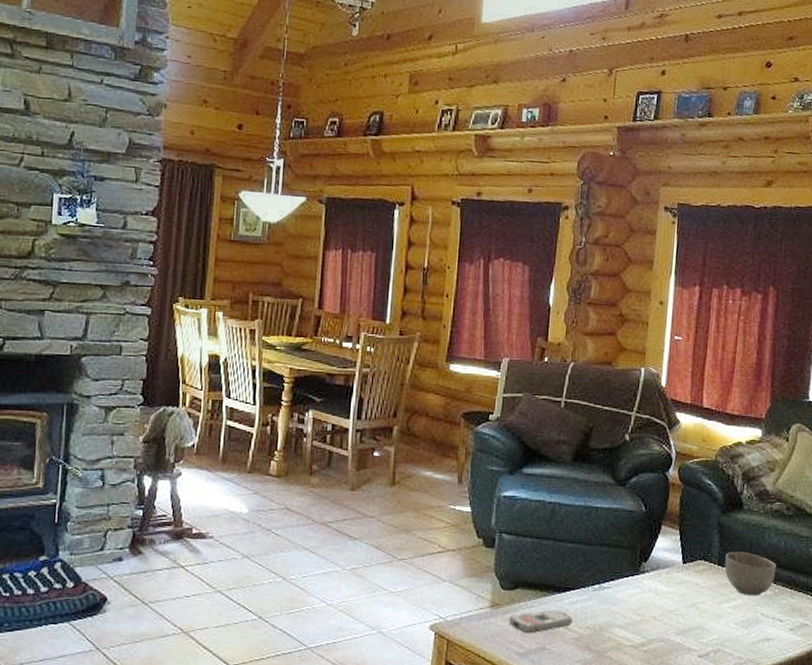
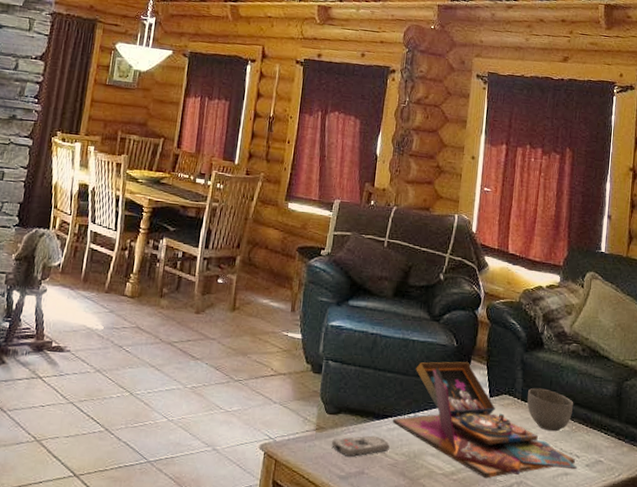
board game: none [575,528,781,648] -> present [392,361,578,479]

